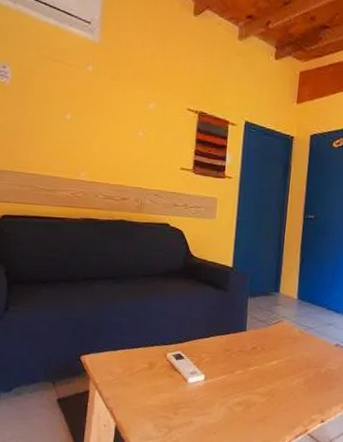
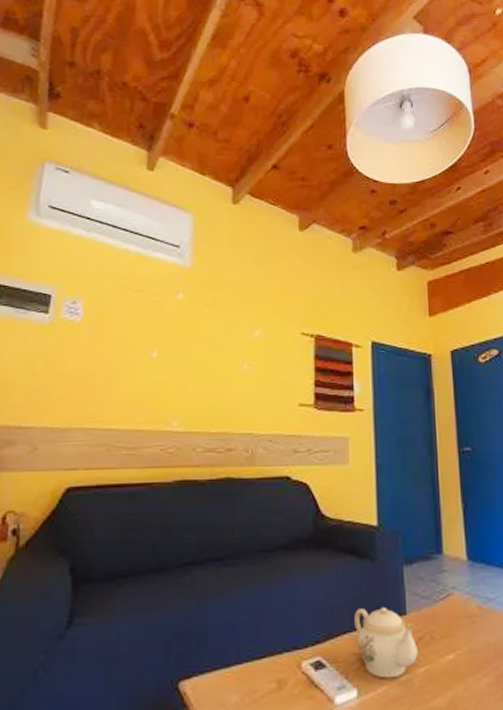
teapot: none [207,323,251,372] -> present [354,606,418,679]

